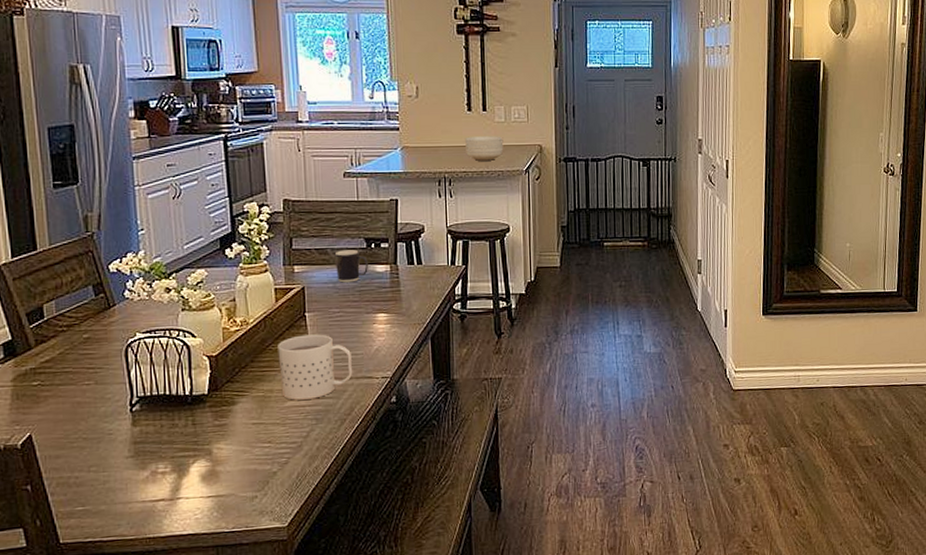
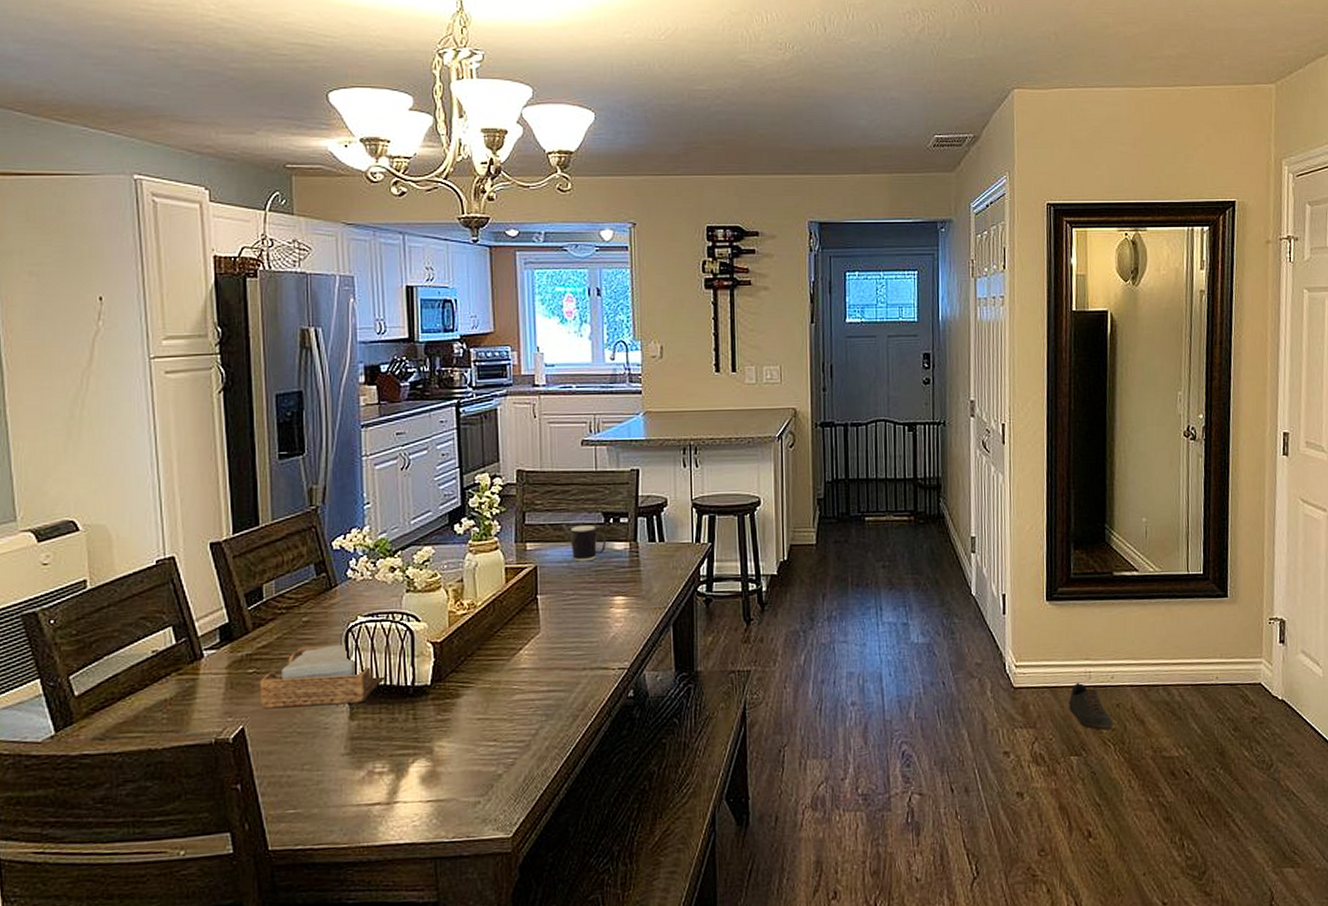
napkin holder: none [44,359,167,418] -> present [259,645,388,709]
mug: present [278,334,353,400] -> none [507,619,588,693]
bowl: present [464,136,504,161] -> none [711,399,755,427]
shoe: none [780,384,818,425] -> present [1069,682,1114,731]

